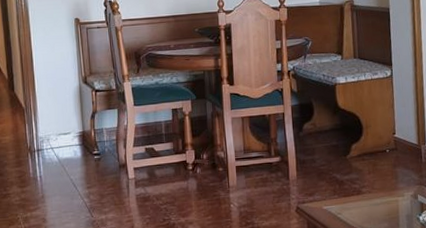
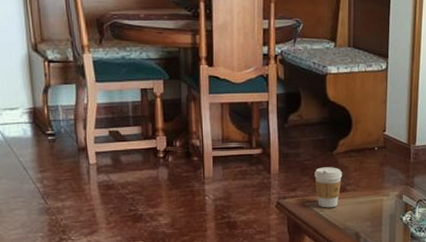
coffee cup: none [330,170,358,211] -> present [314,167,343,208]

